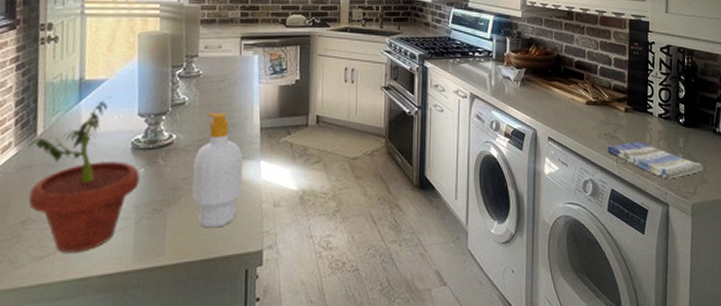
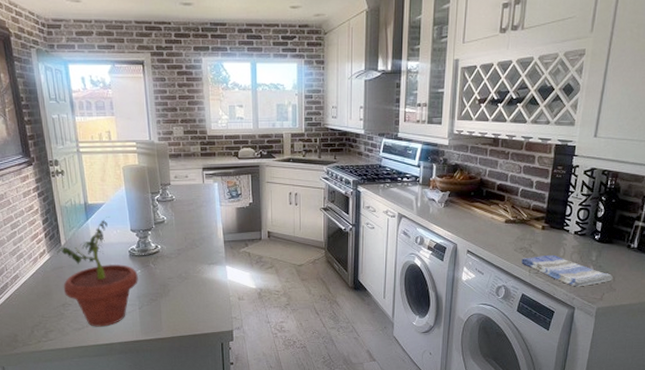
soap bottle: present [192,112,244,228] -> none [175,229,214,314]

